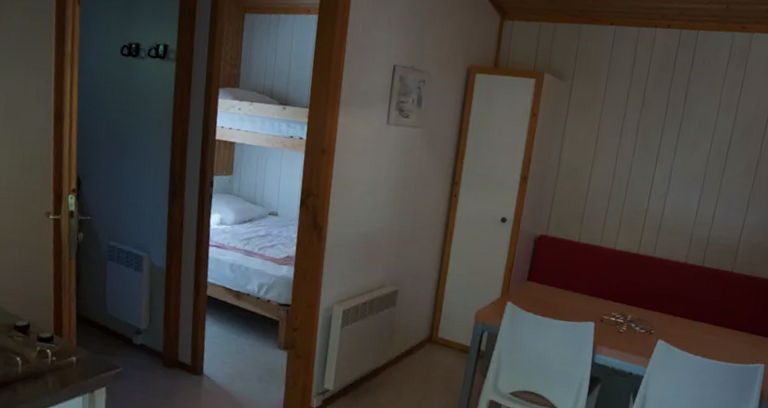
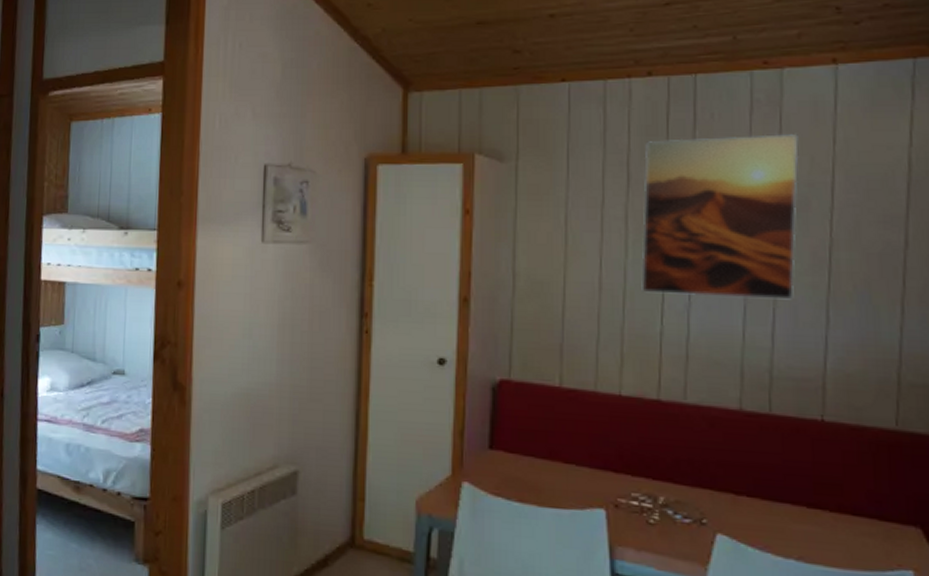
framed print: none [639,76,754,194] -> present [641,134,799,300]

